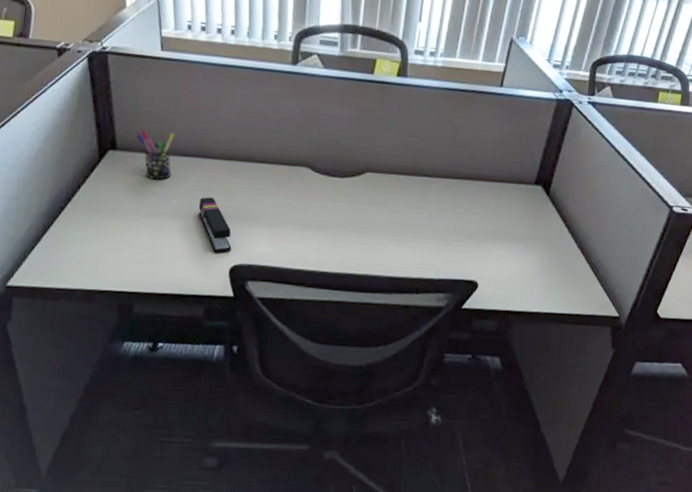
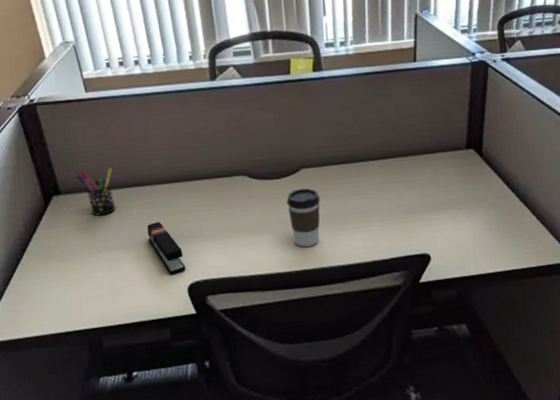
coffee cup: none [345,191,379,252] -> present [286,188,320,247]

